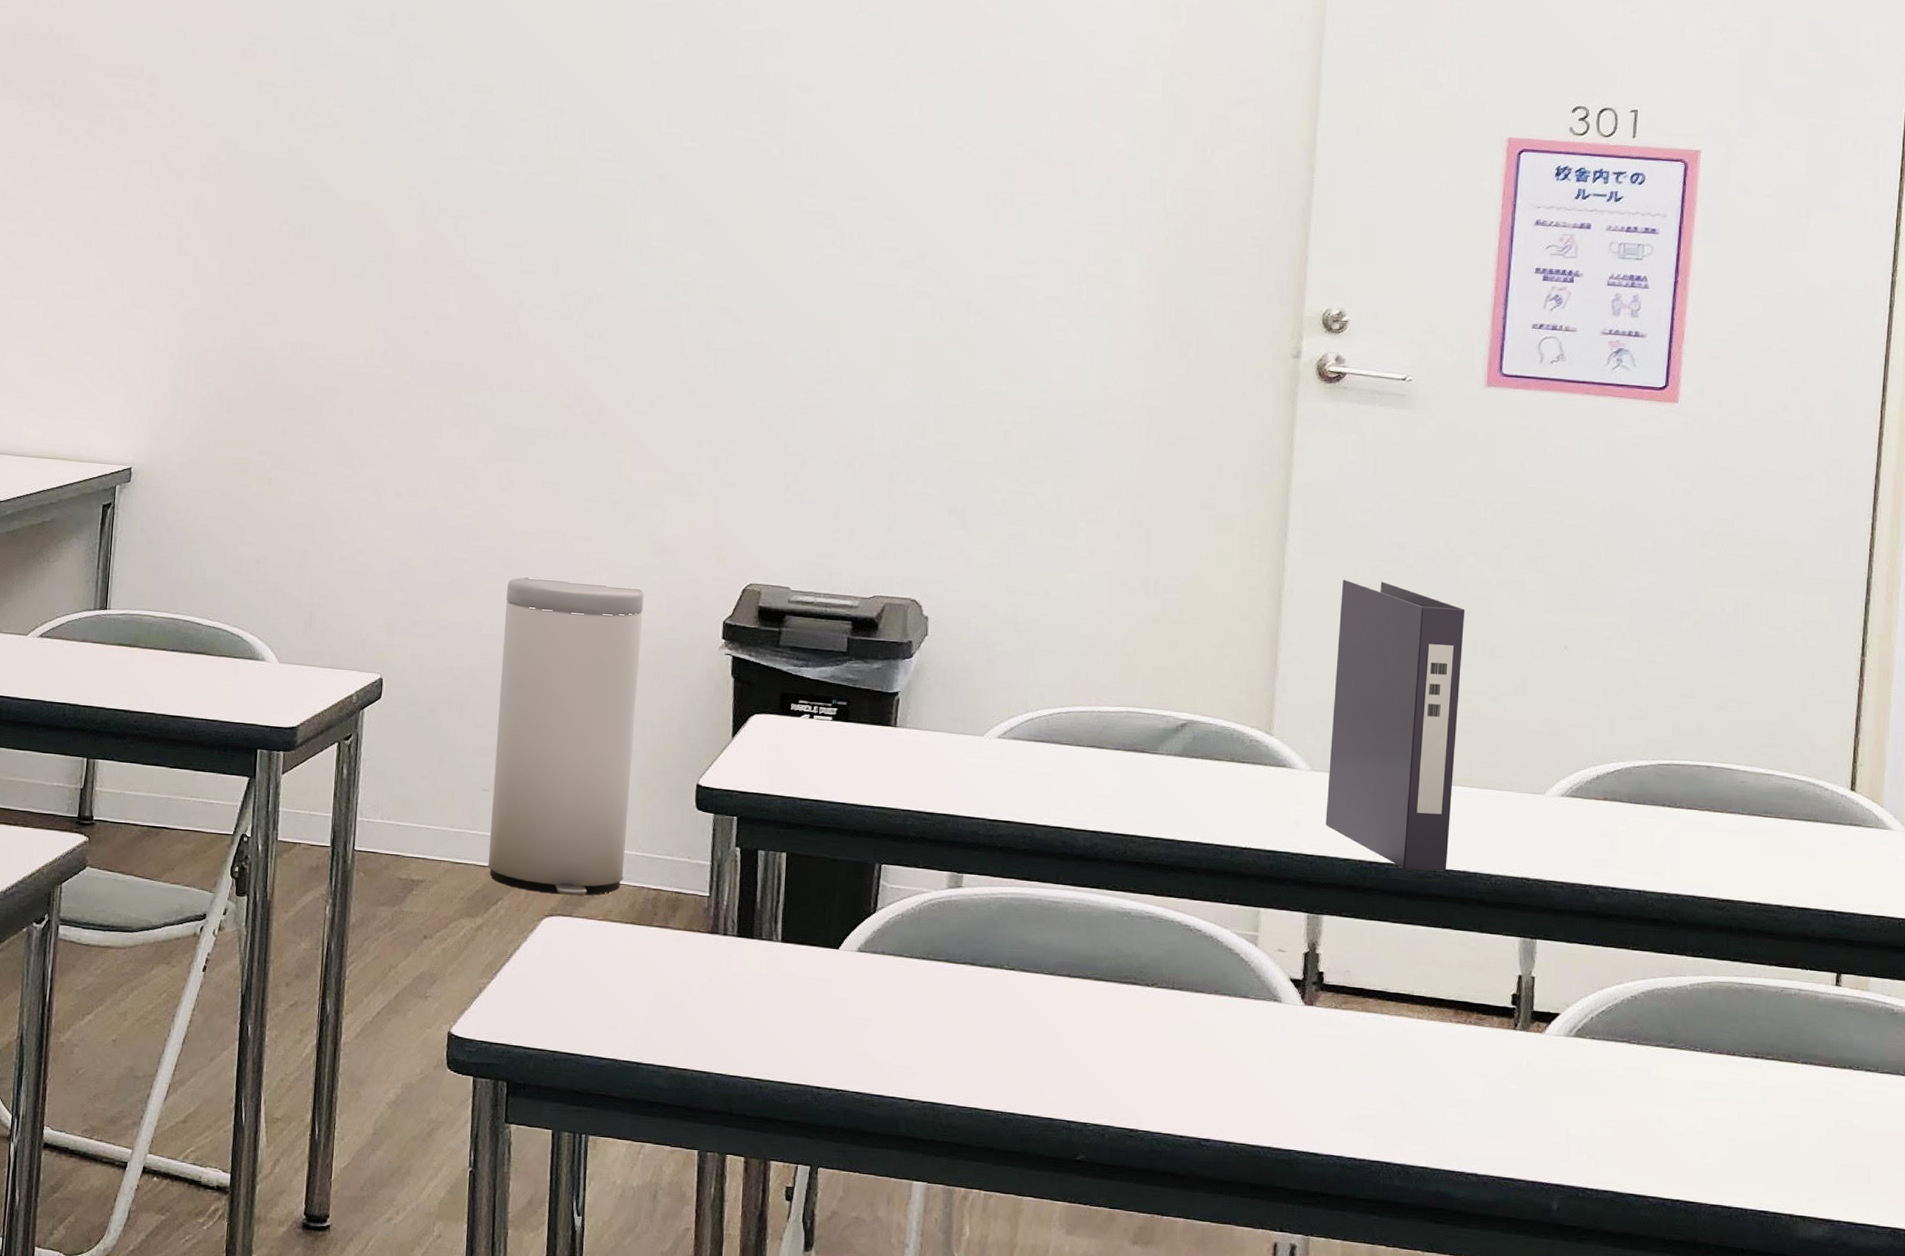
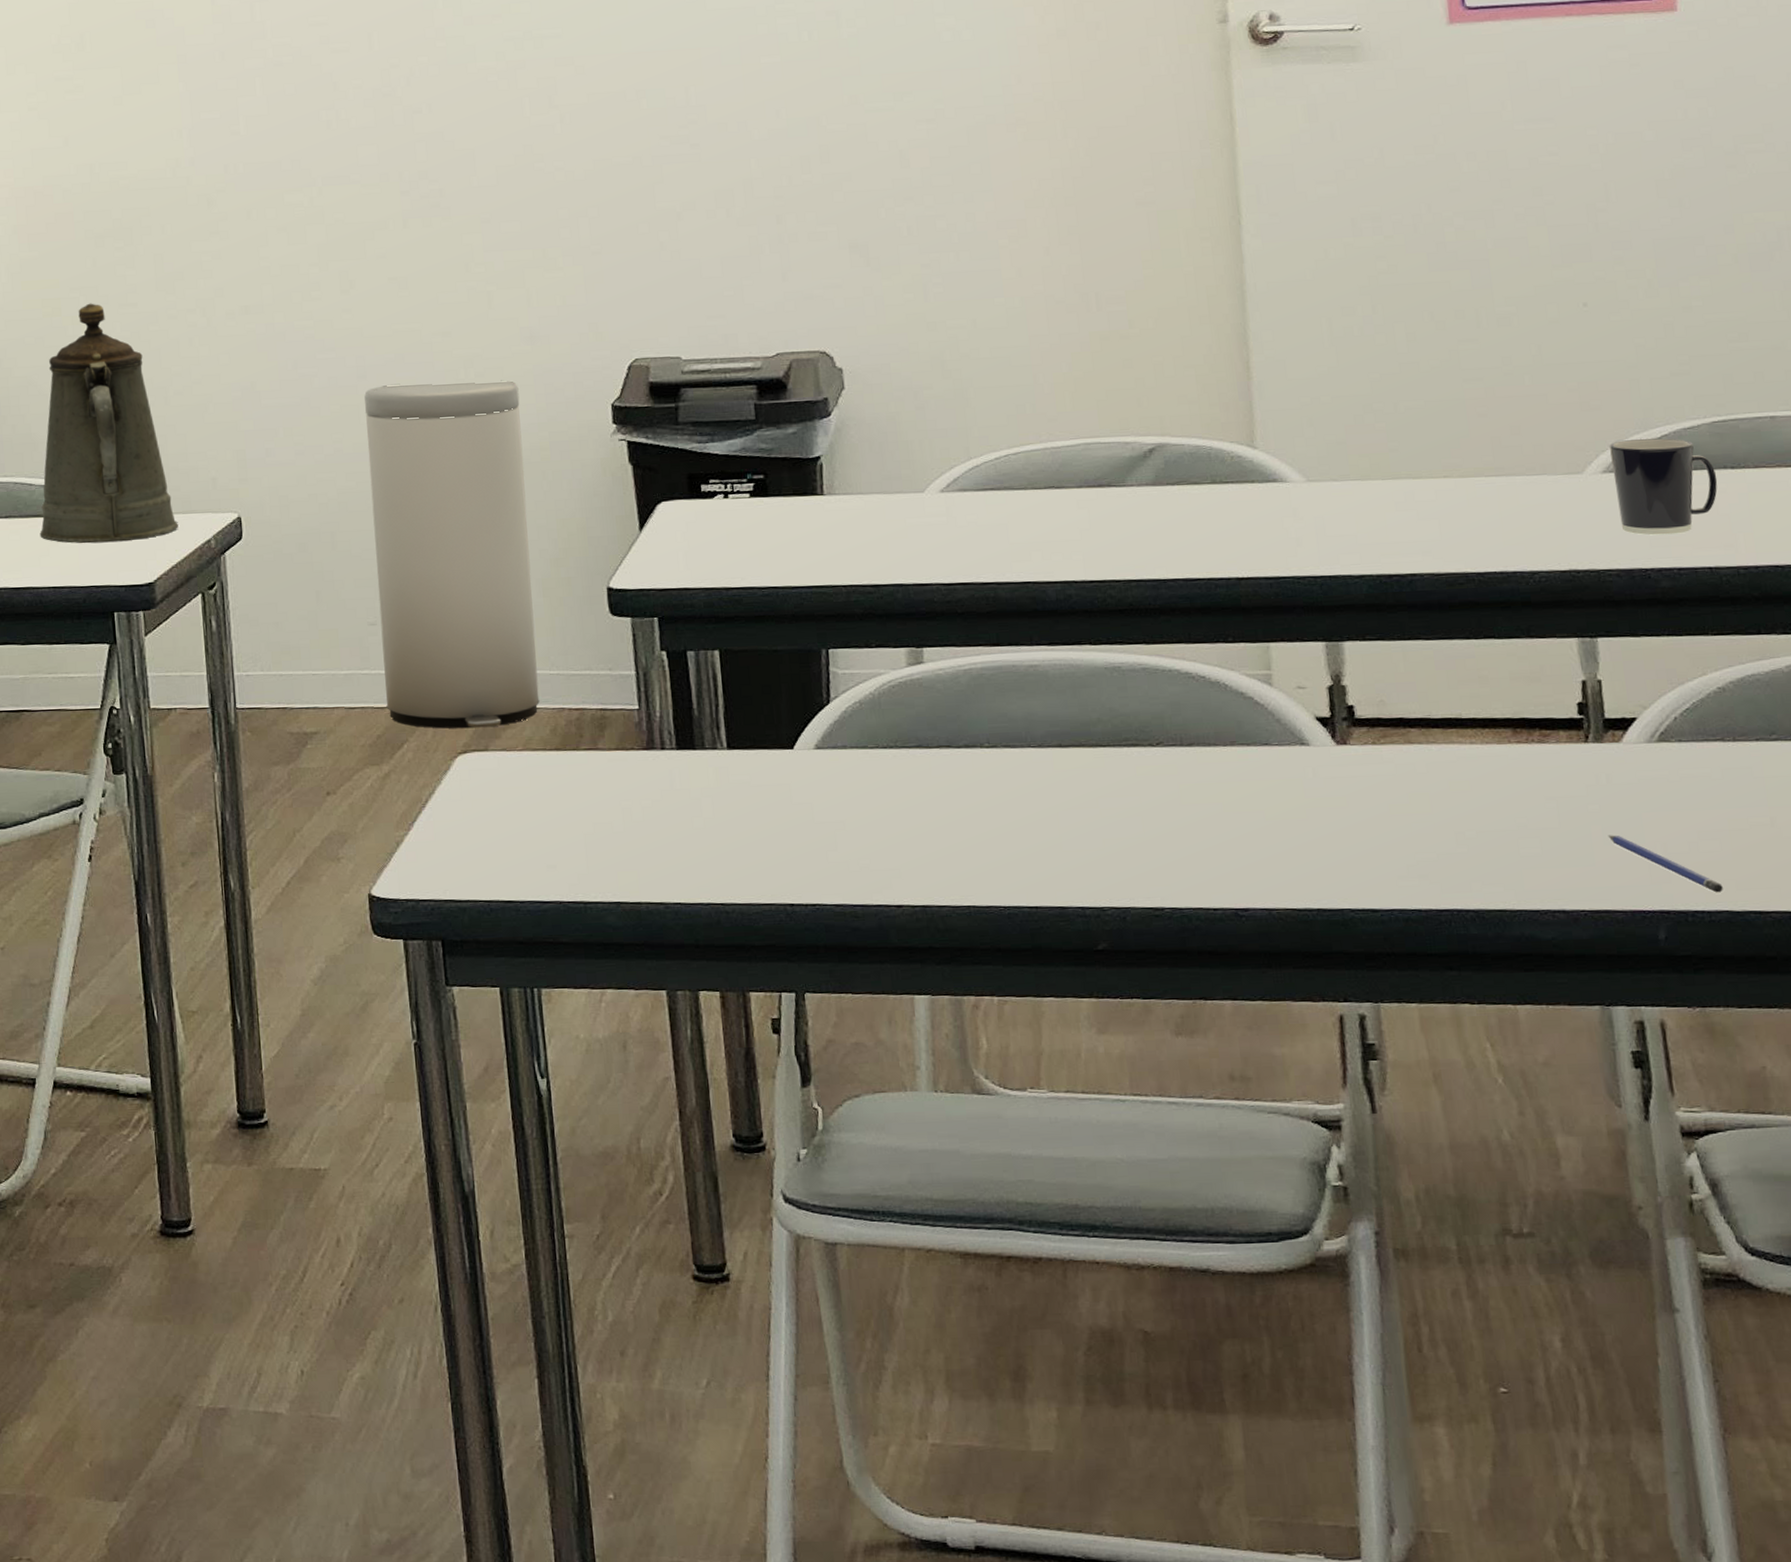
coffee pot: none [201,467,326,687] -> present [40,303,179,543]
binder: present [1325,580,1465,872] -> none [1312,259,1481,578]
pencil: none [1521,1113,1611,1175] -> present [1608,835,1723,893]
mug: none [1569,770,1656,858] -> present [1609,438,1718,535]

